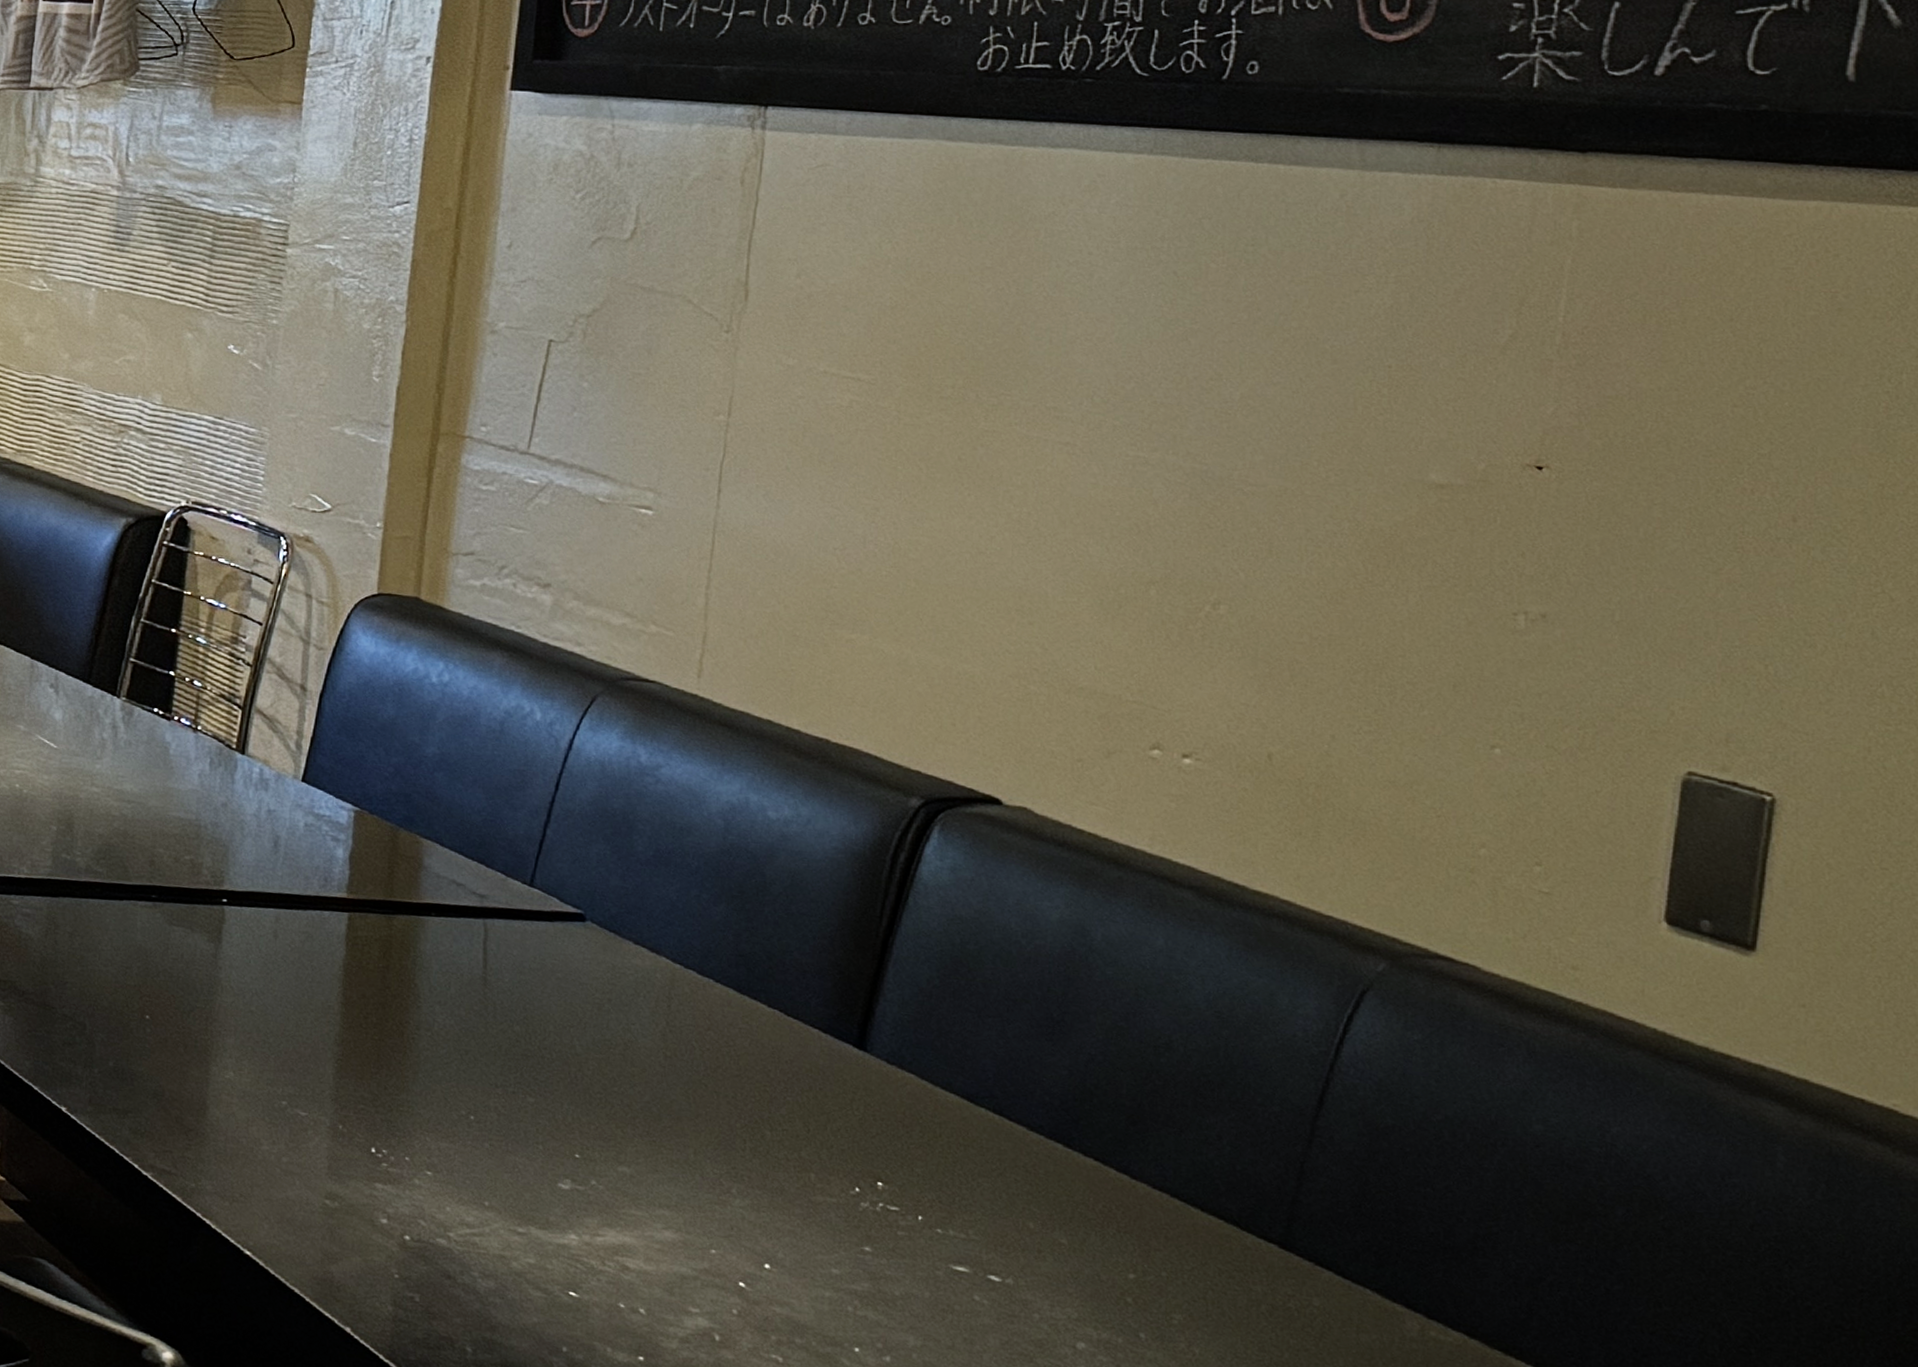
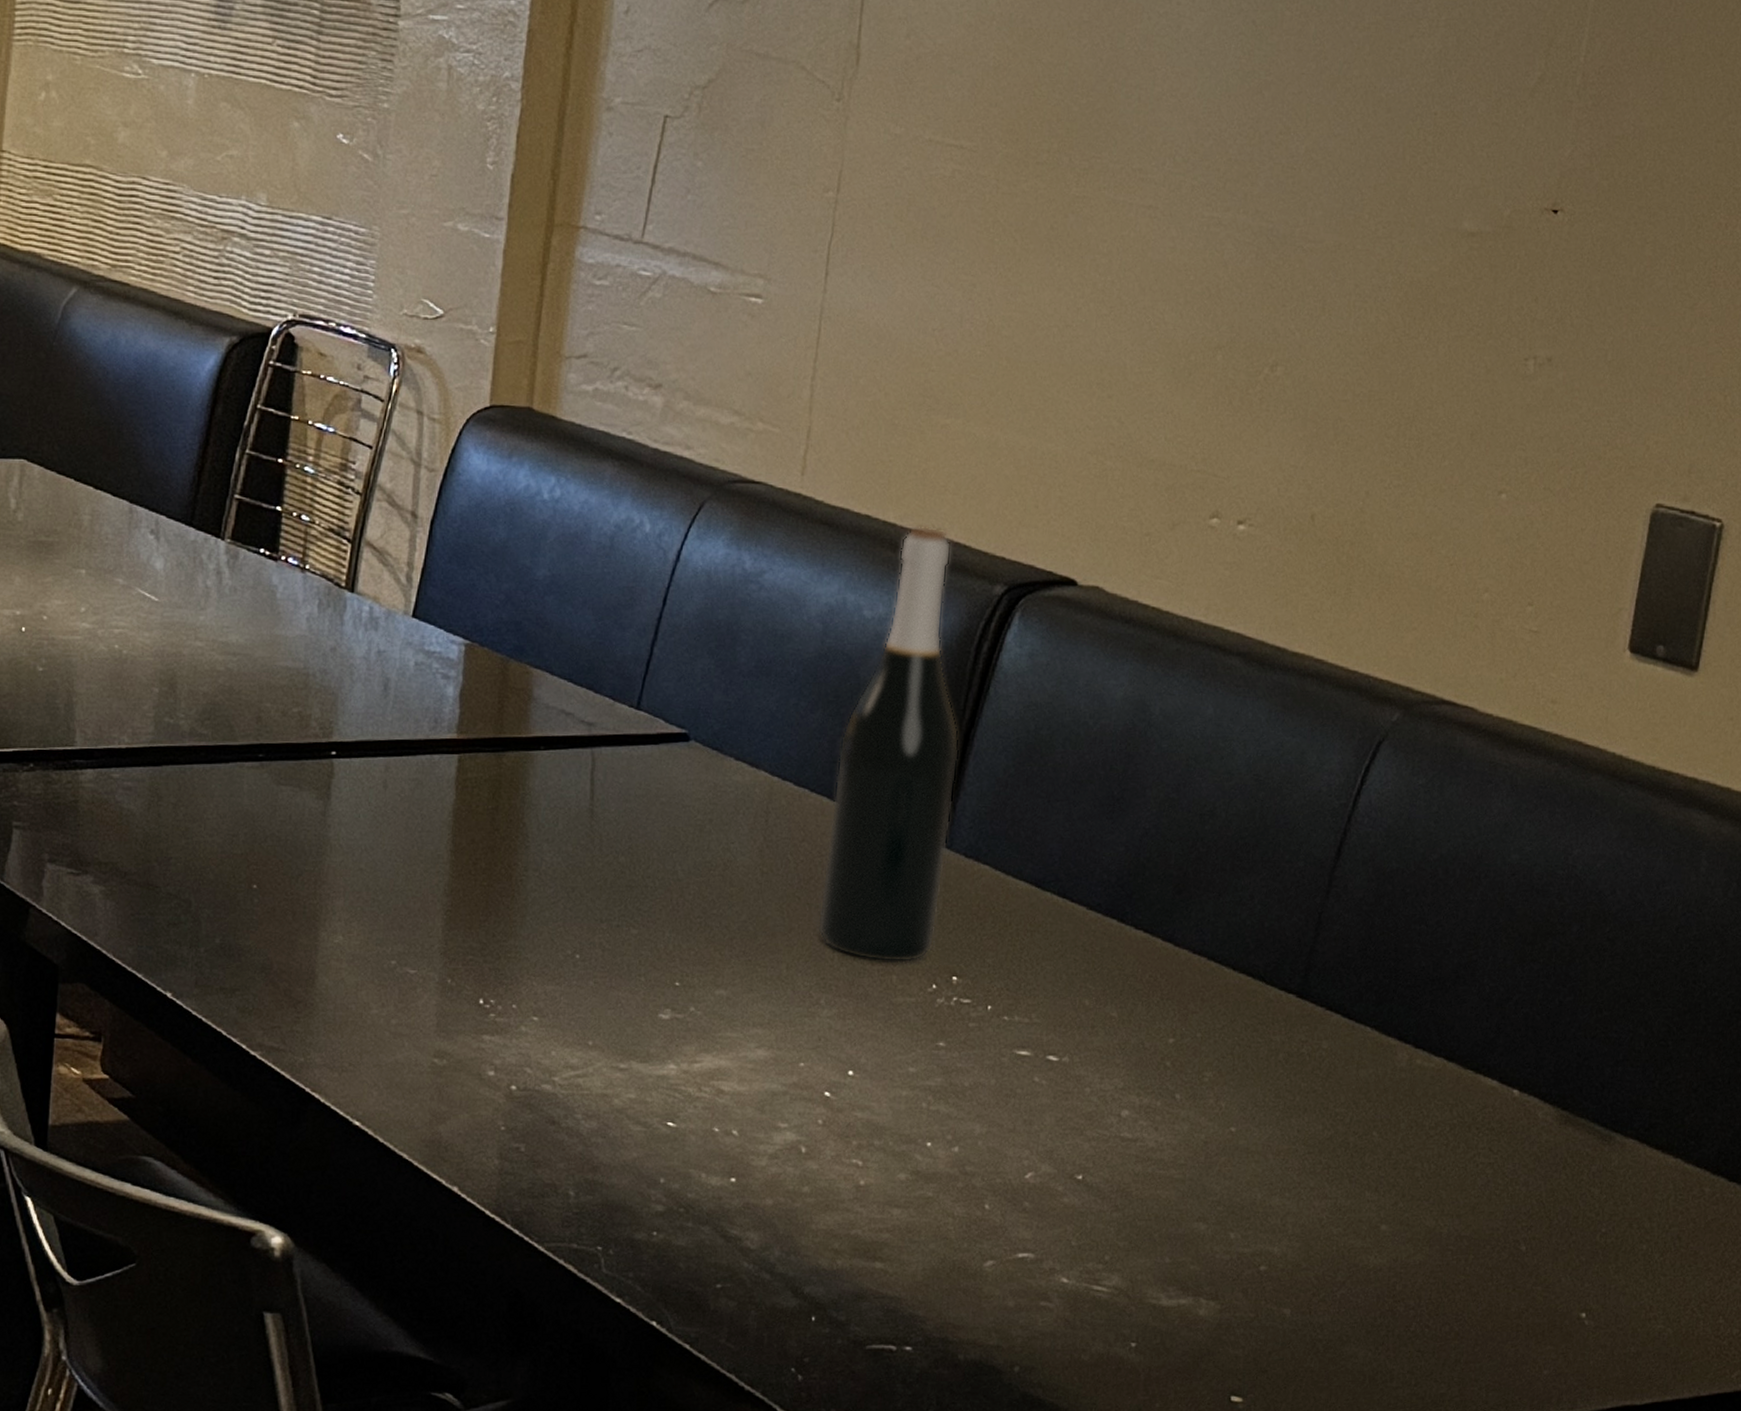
wine bottle: none [726,734,878,1163] -> present [817,525,960,963]

